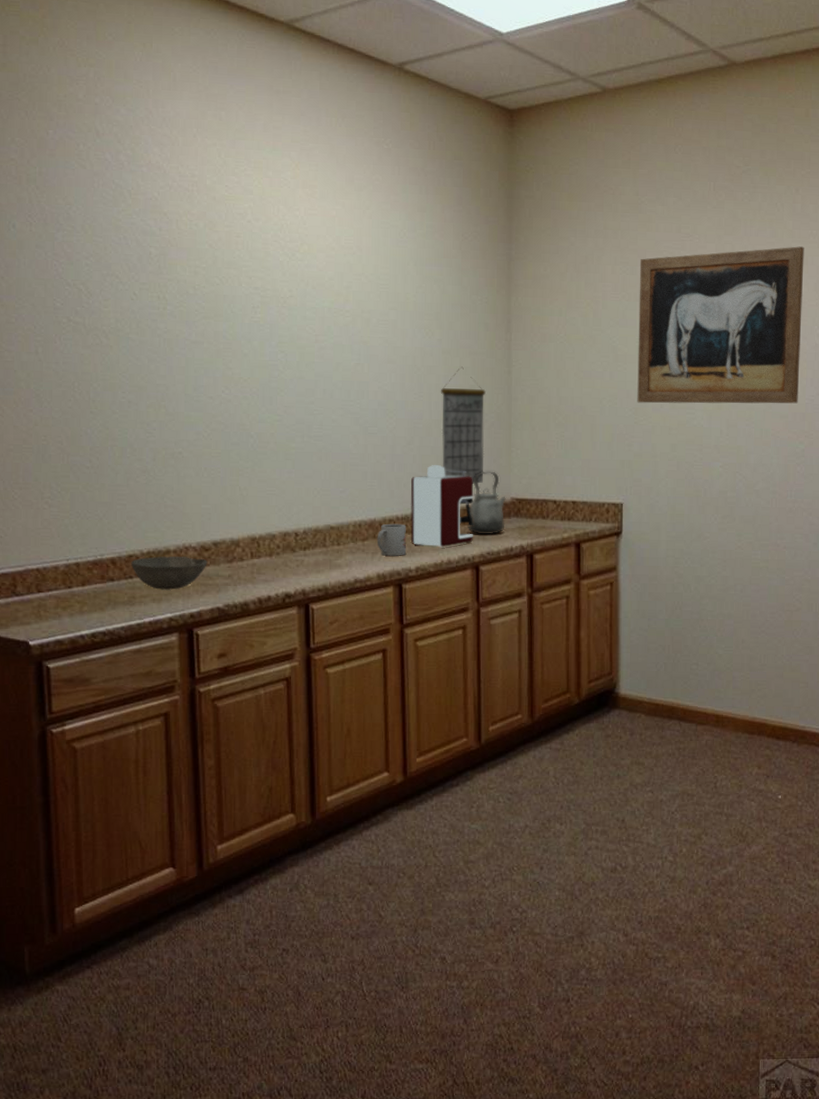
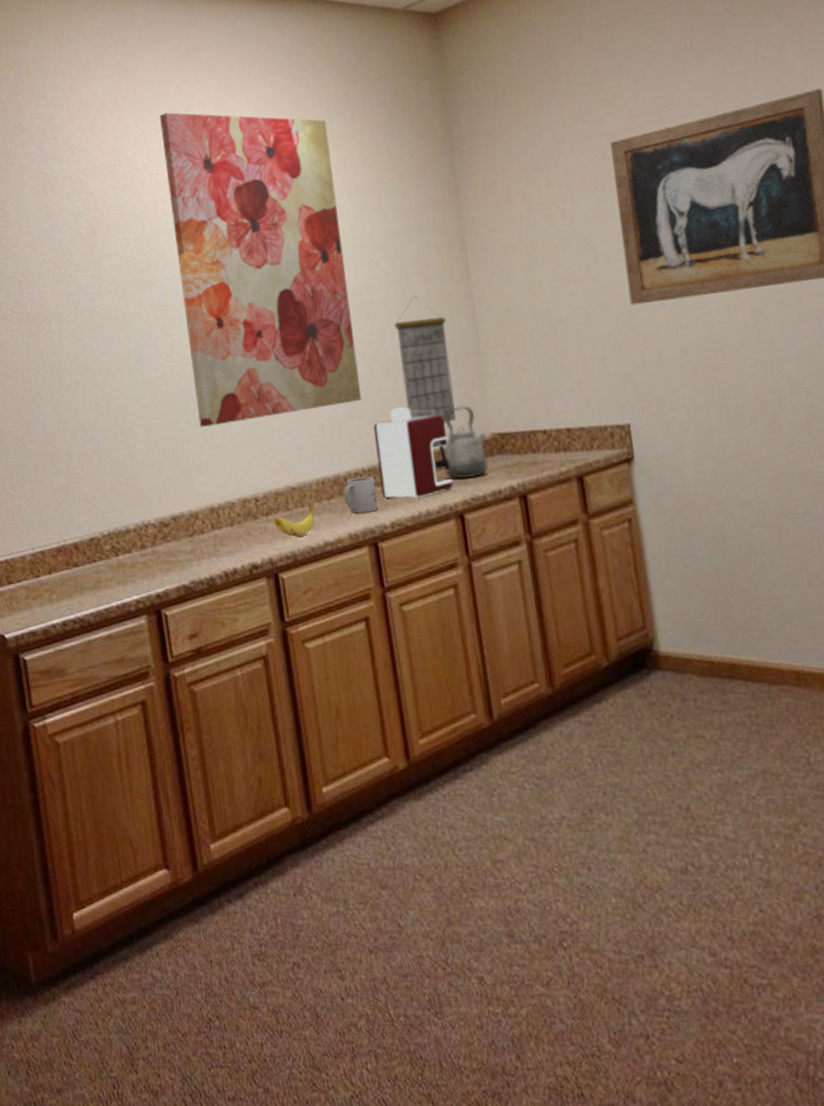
bowl: present [130,556,208,590] -> none [92,534,169,571]
wall art: none [243,148,404,461] -> present [160,112,362,427]
banana: none [310,542,349,573] -> present [273,502,315,538]

